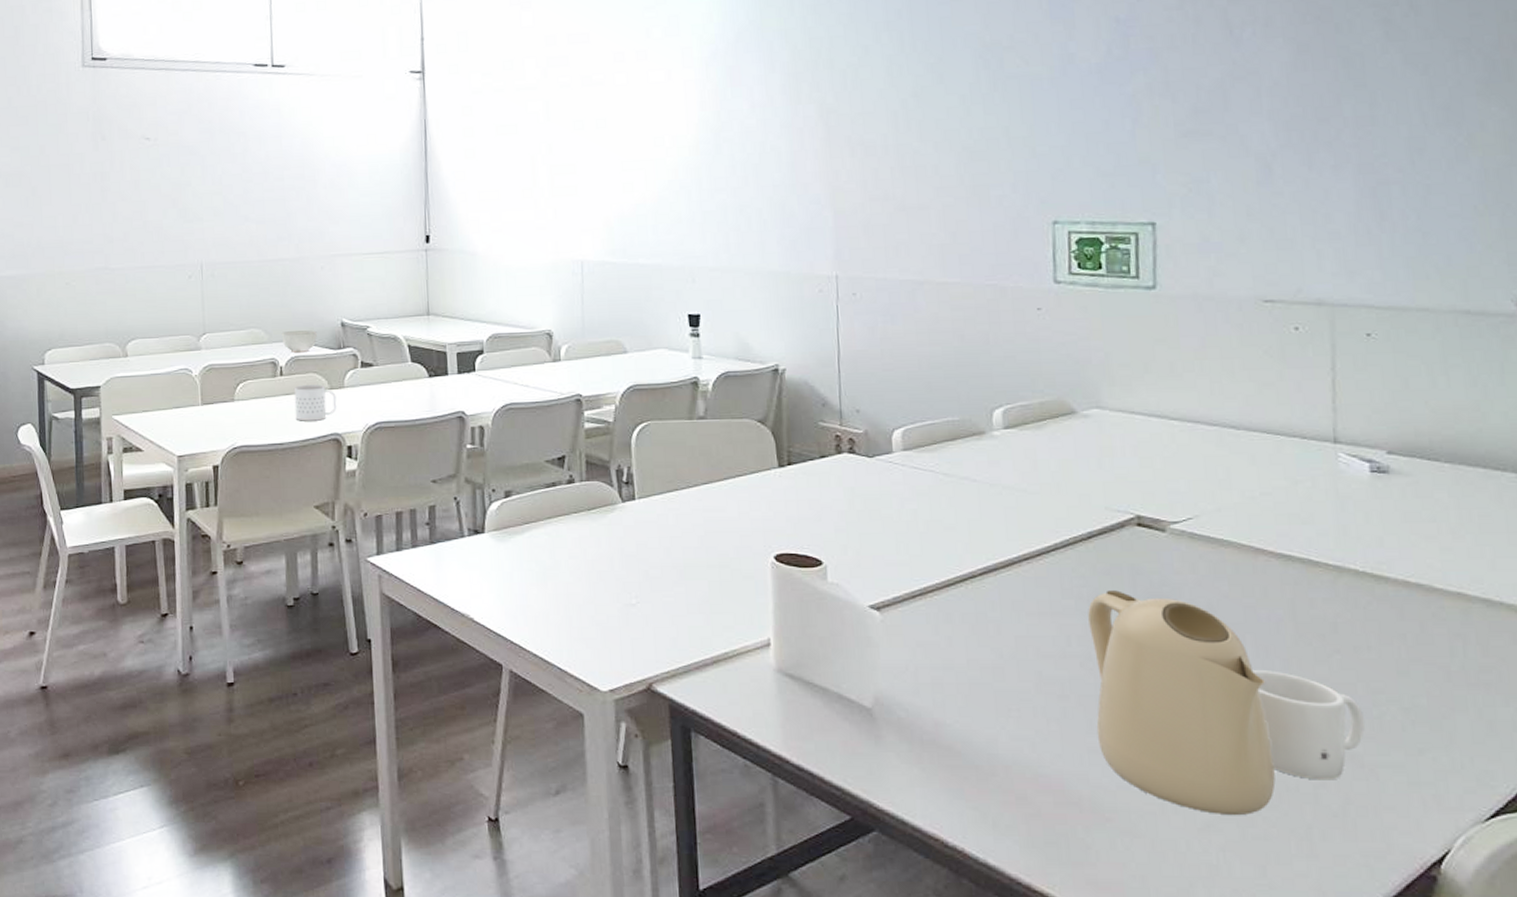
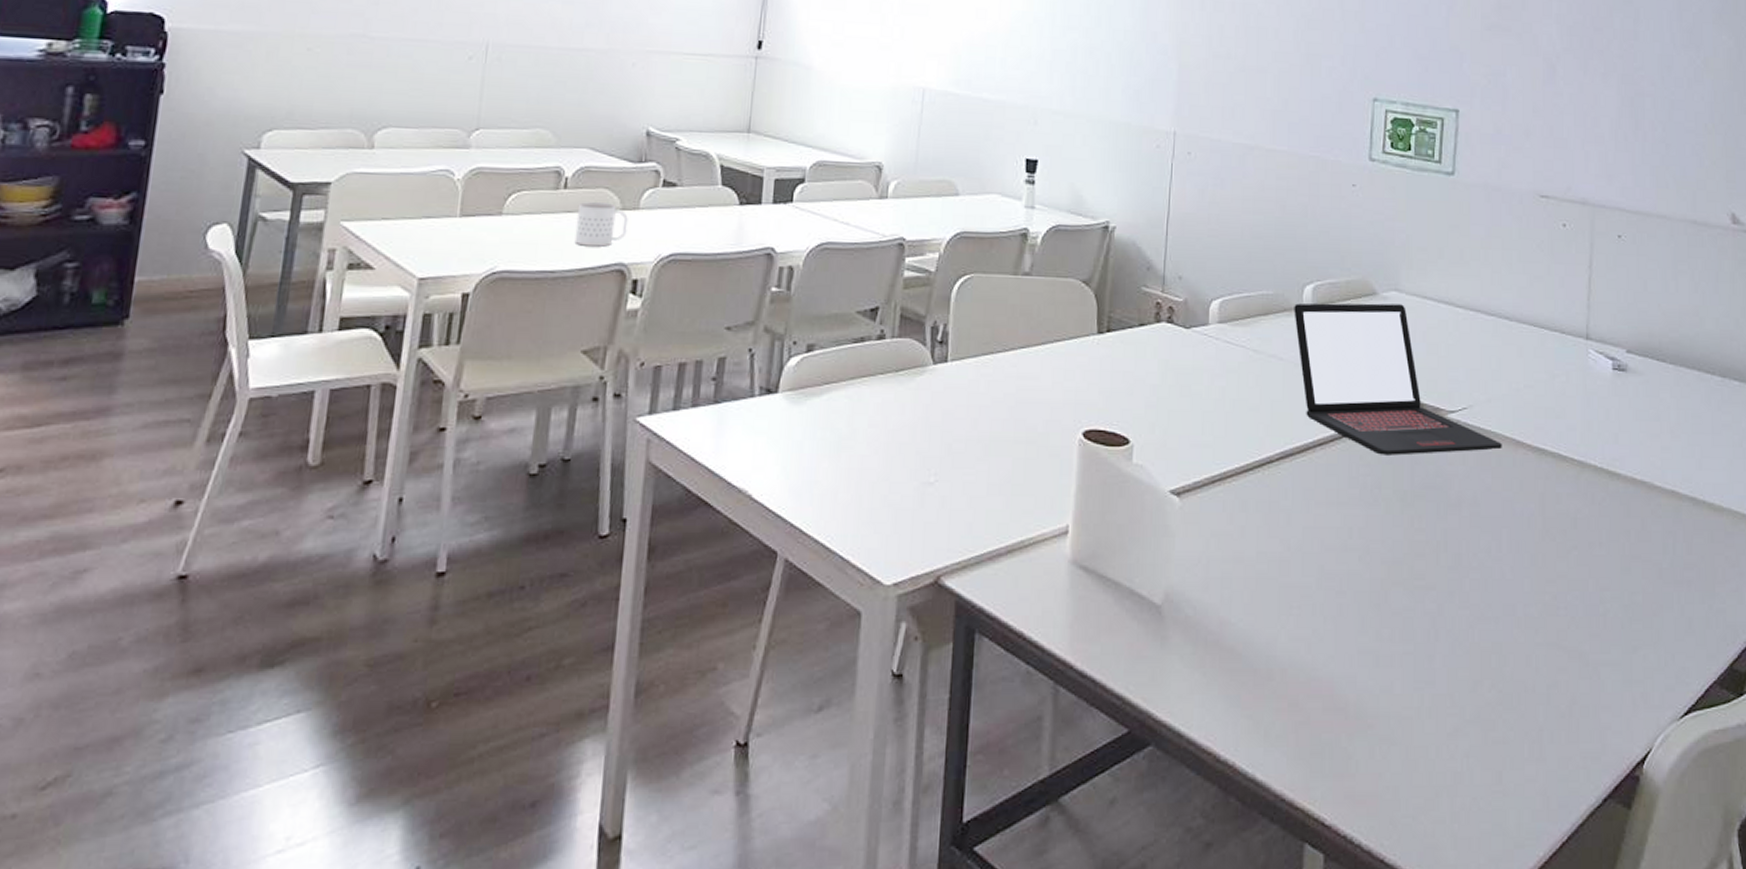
bowl: present [281,330,317,352] -> none [572,135,616,163]
laptop: none [983,421,1238,567] -> present [1294,303,1502,456]
kettle: present [1088,590,1276,816] -> none [1367,480,1516,719]
mug: present [1252,669,1365,780] -> none [1505,565,1592,680]

